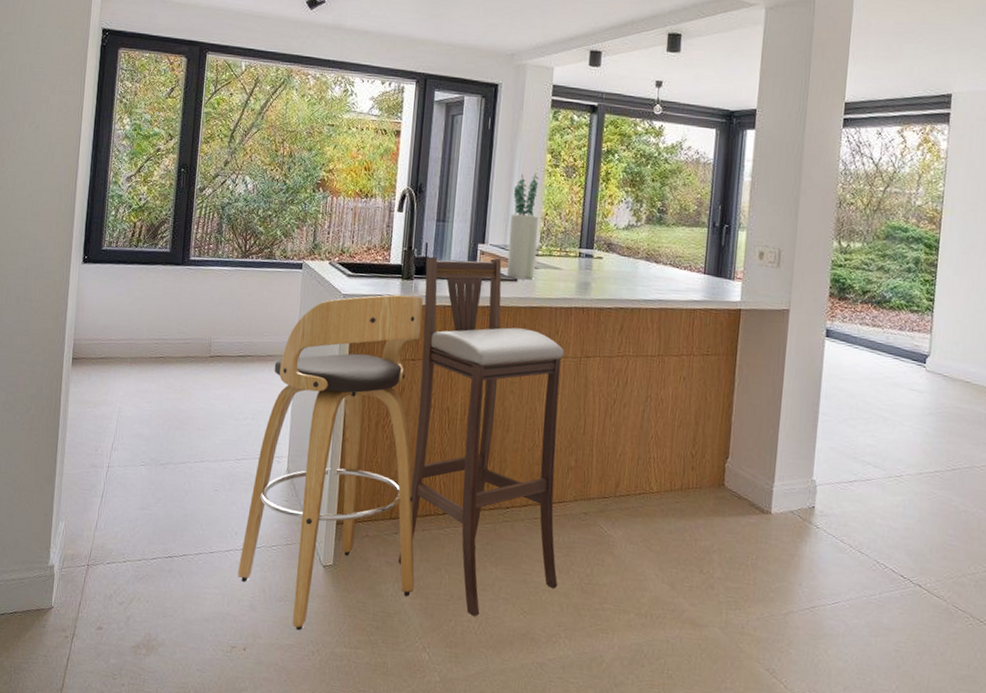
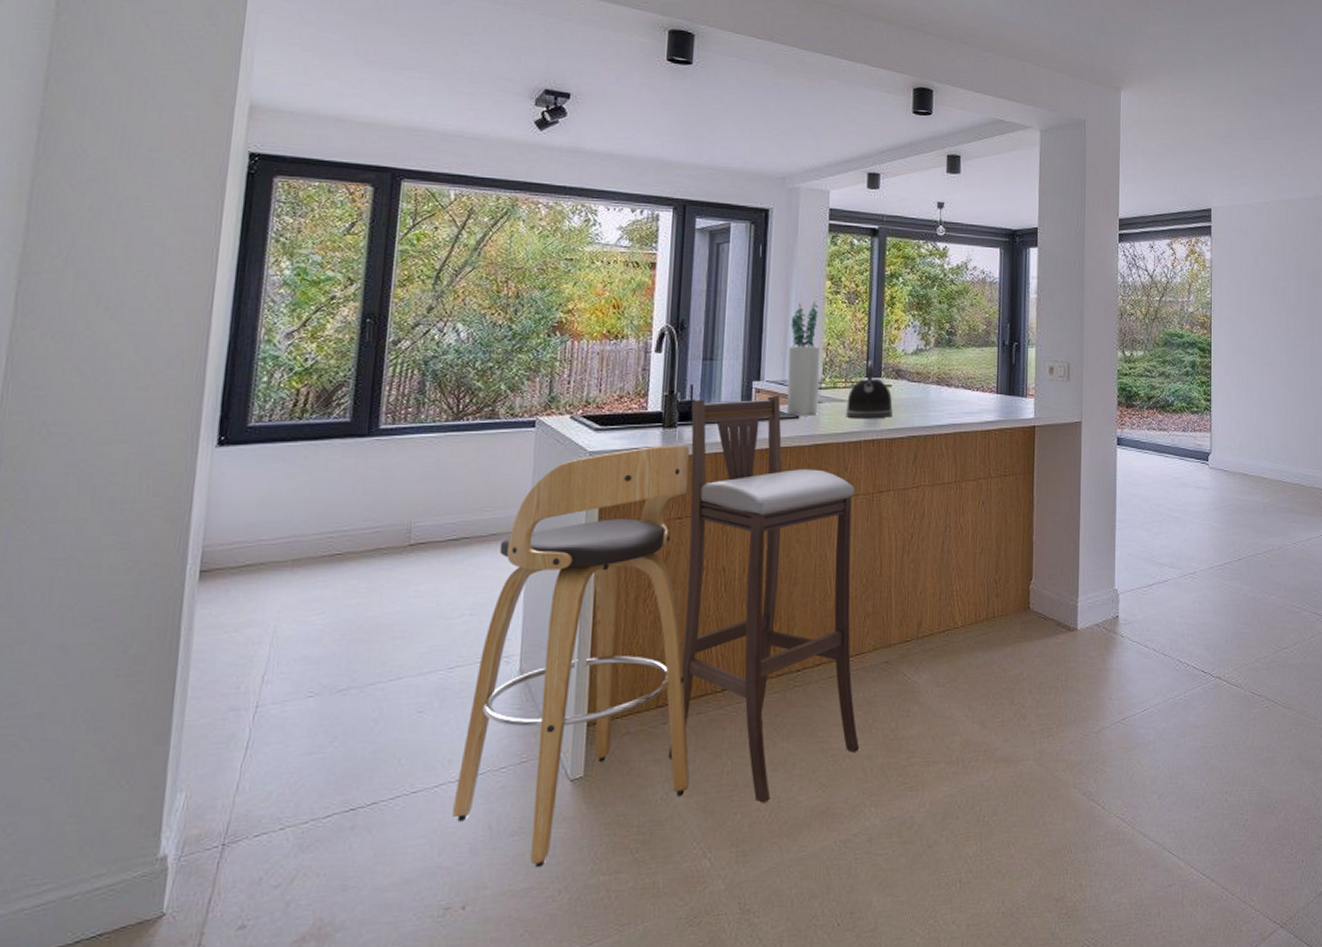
kettle: none [558,232,603,288] -> present [845,360,893,419]

